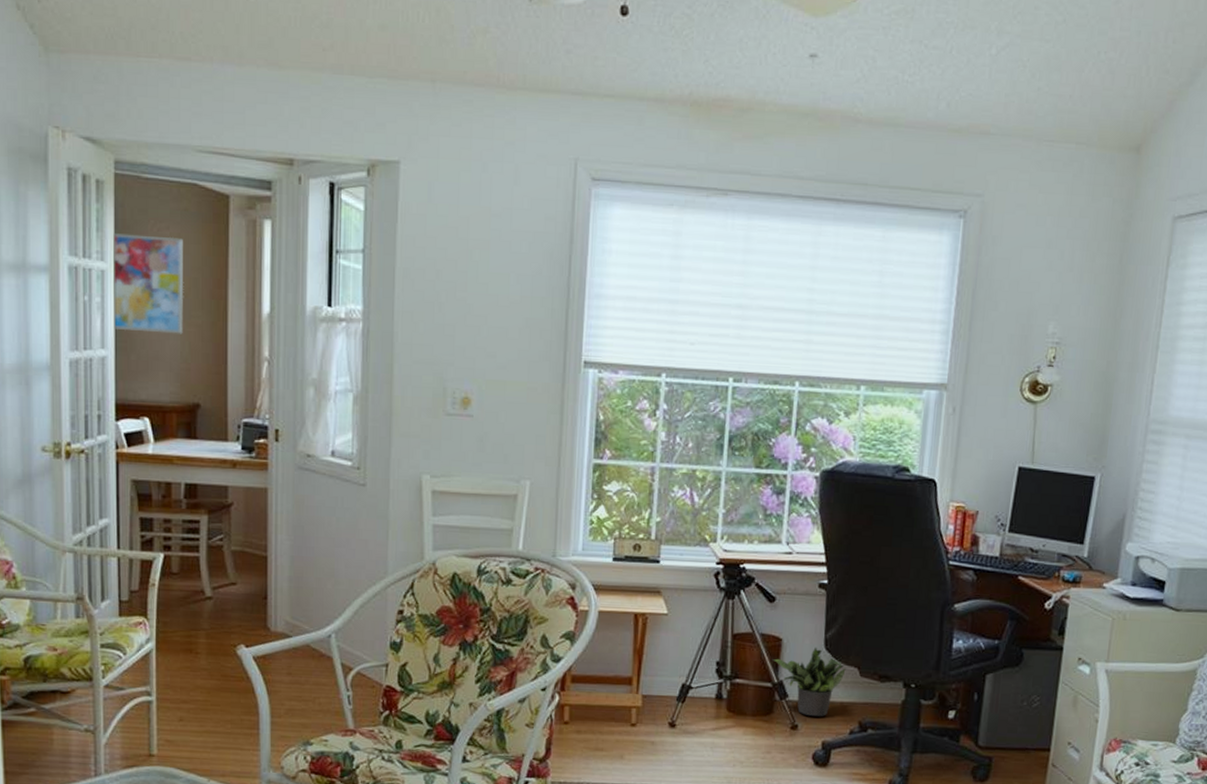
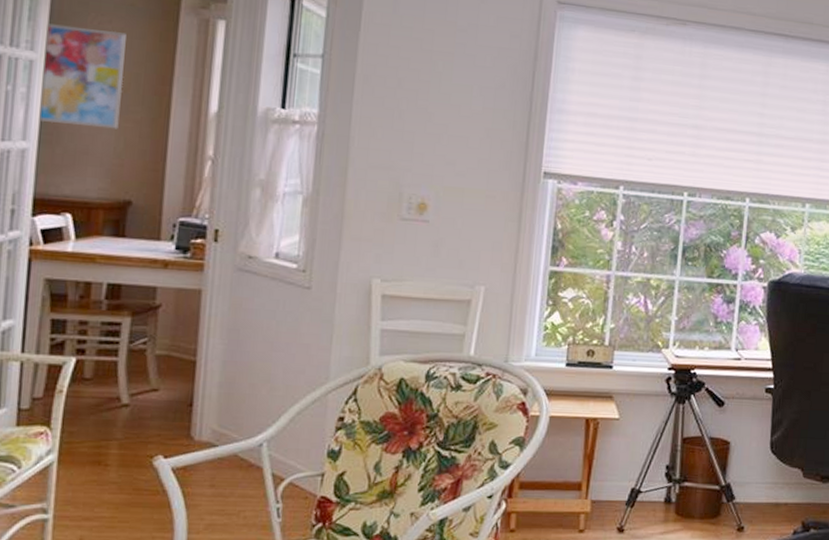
potted plant: present [773,646,846,716] -> none [721,449,790,517]

